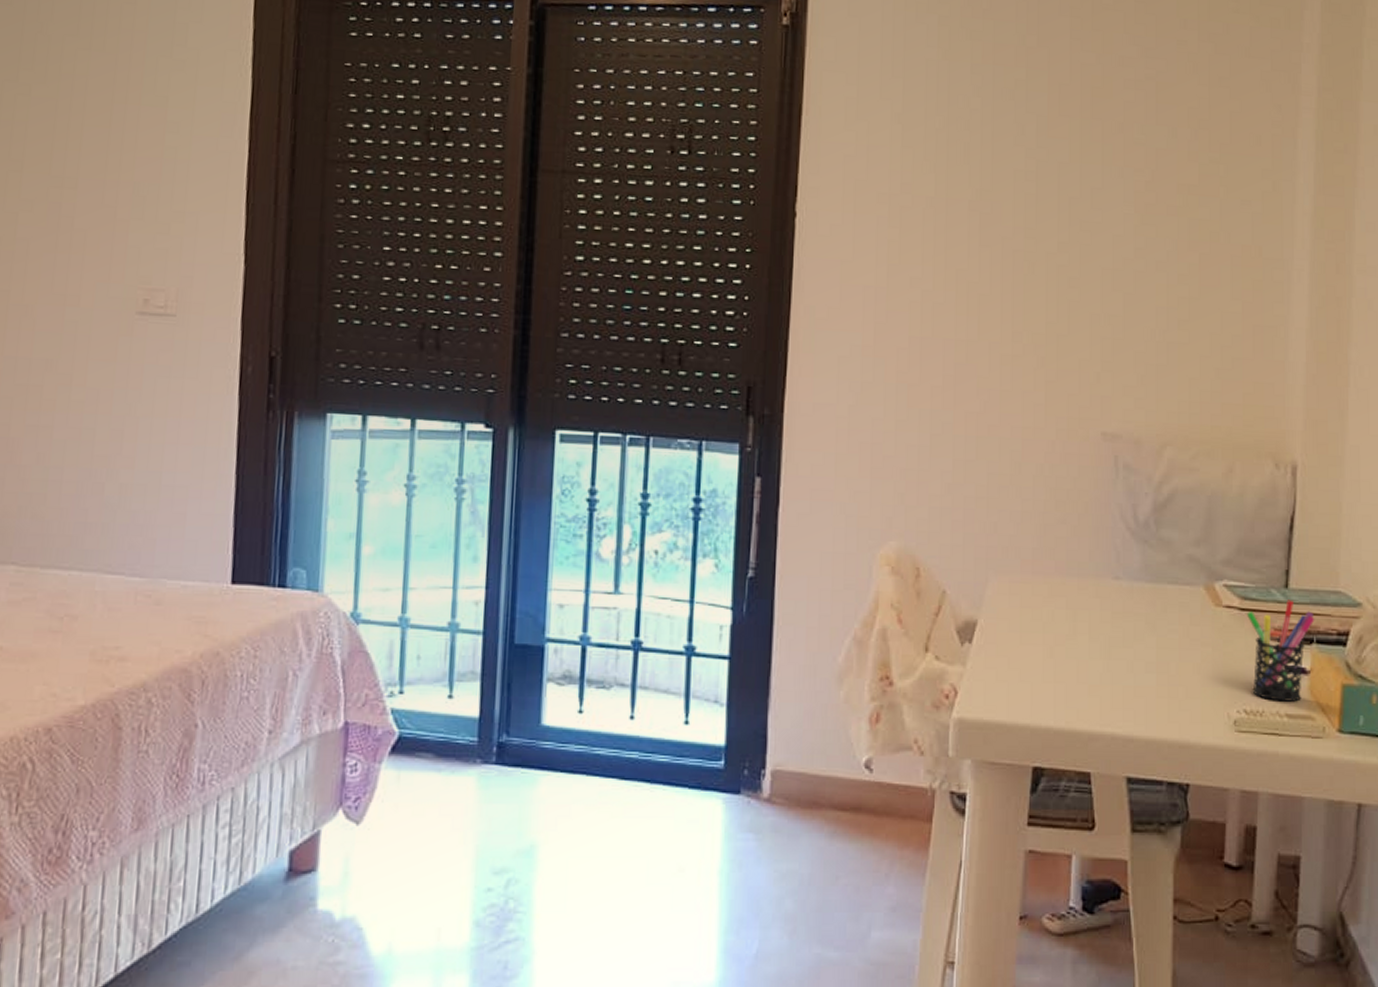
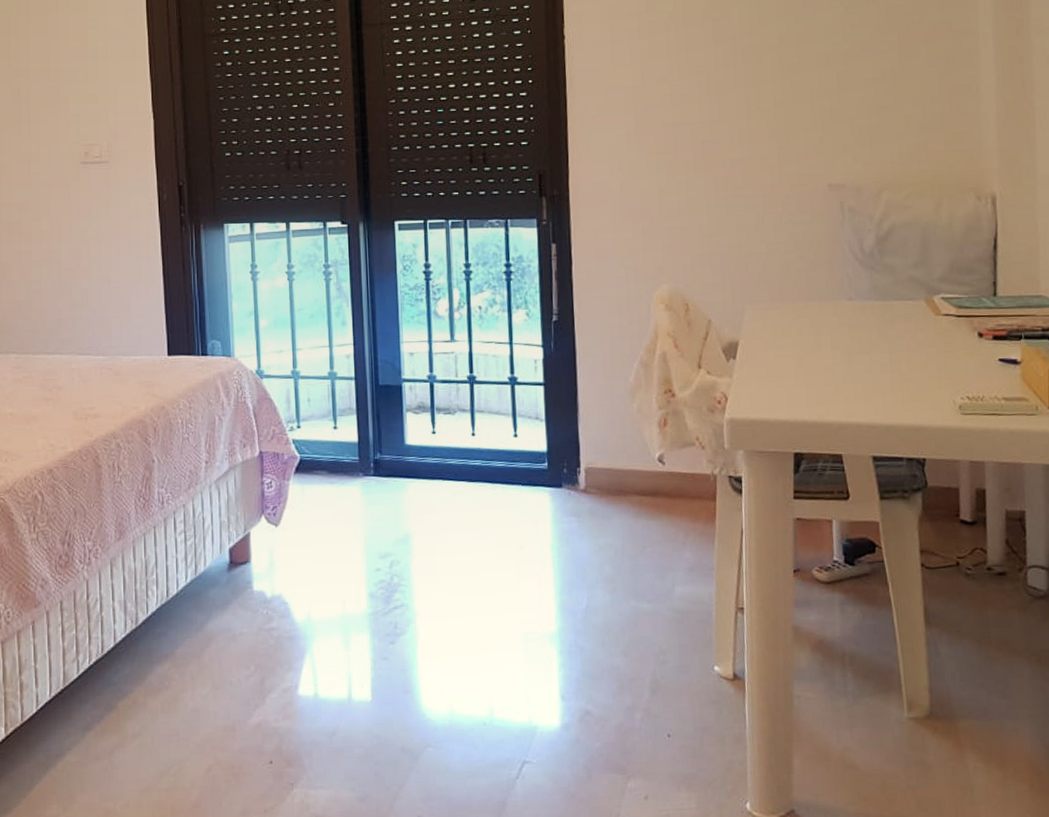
pen holder: present [1246,599,1315,702] -> none [962,305,1022,388]

